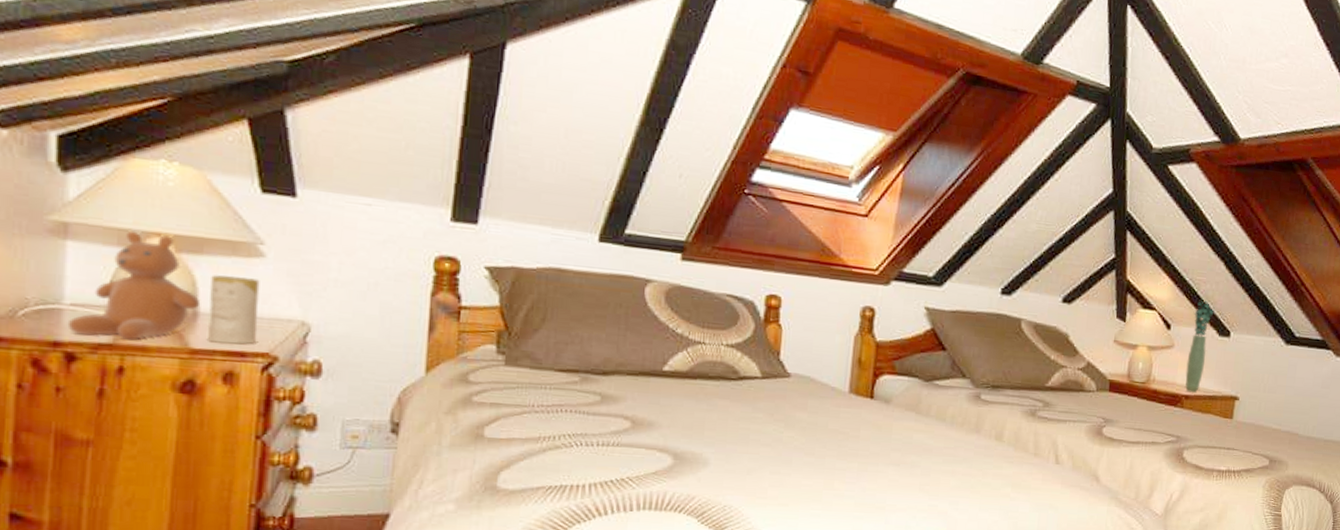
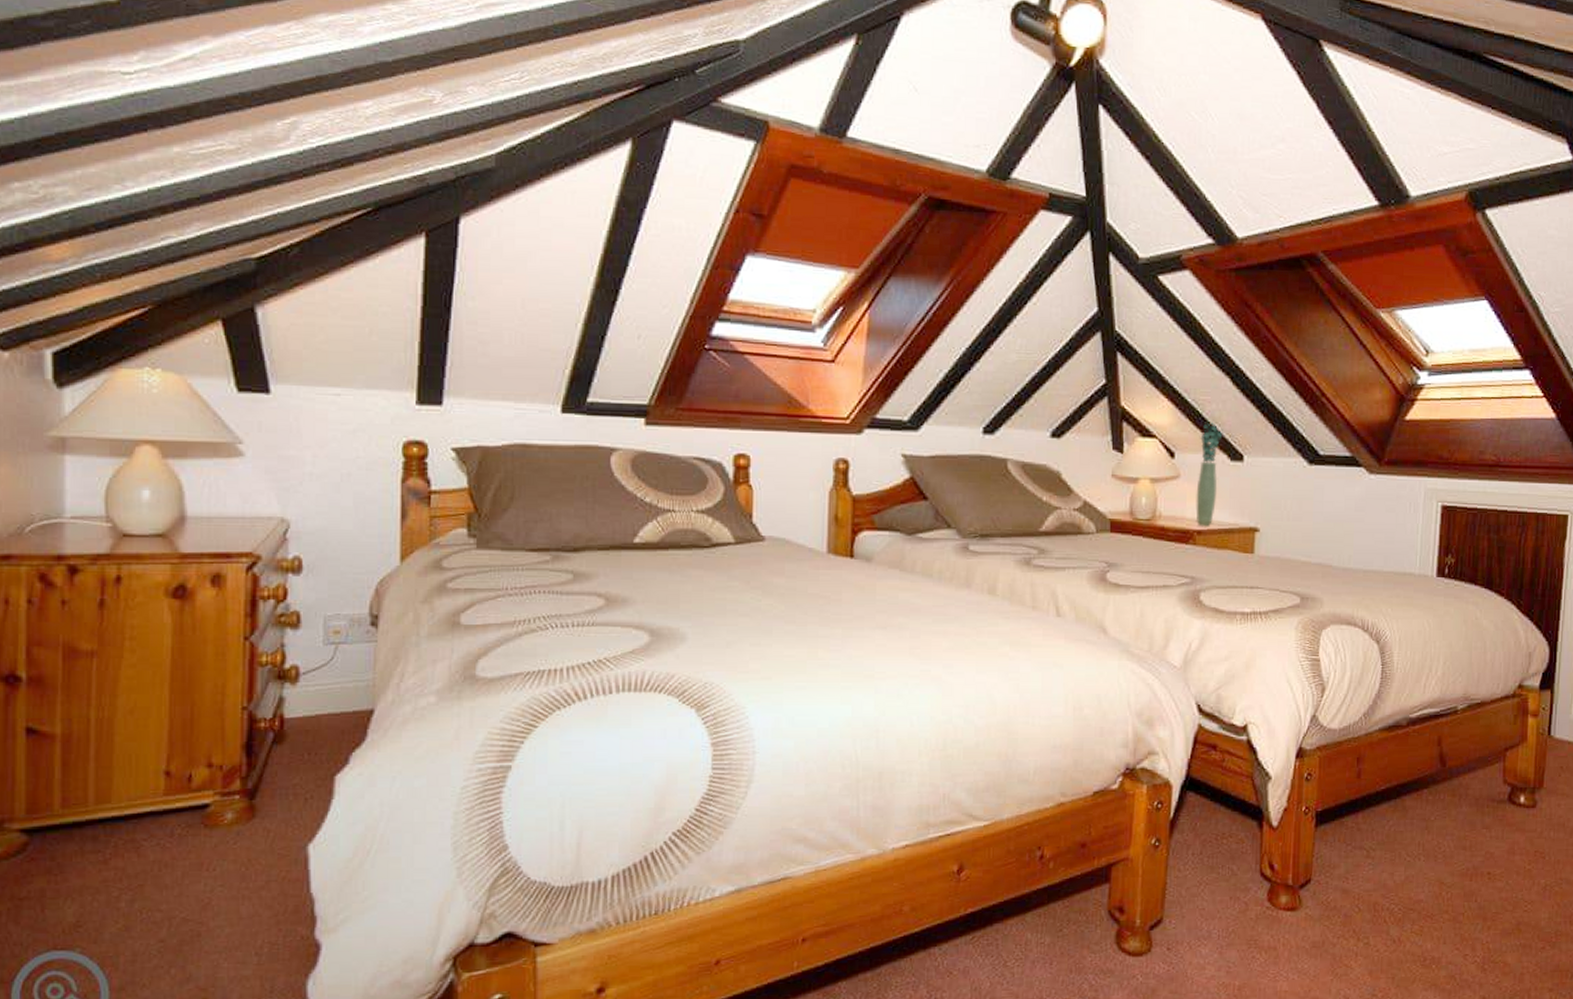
teddy bear: present [67,230,199,340] -> none [69,440,186,549]
candle: present [208,275,260,345] -> none [196,478,241,546]

